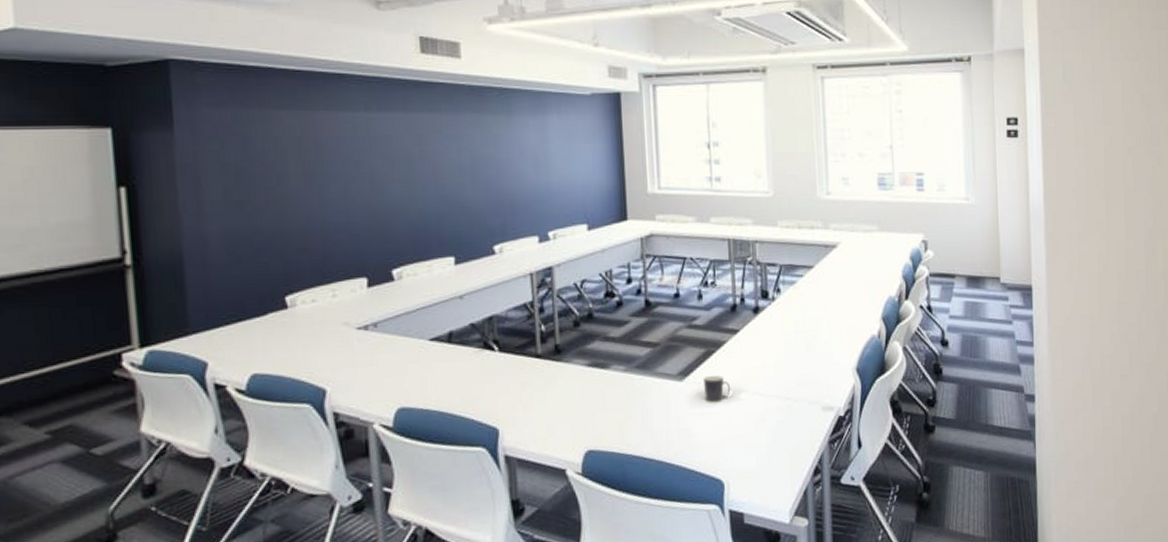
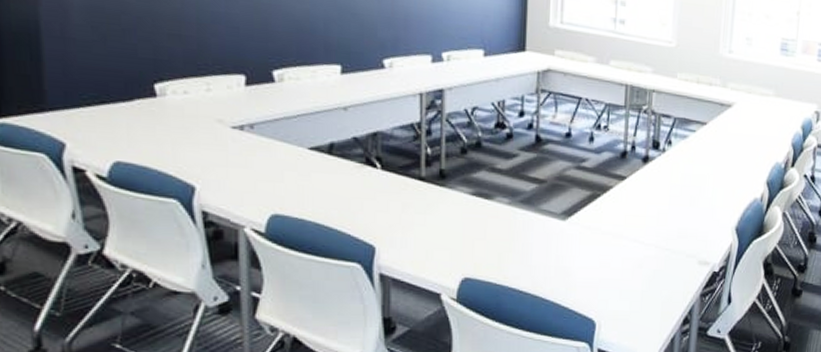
mug: present [702,375,731,405] -> none [585,218,612,247]

